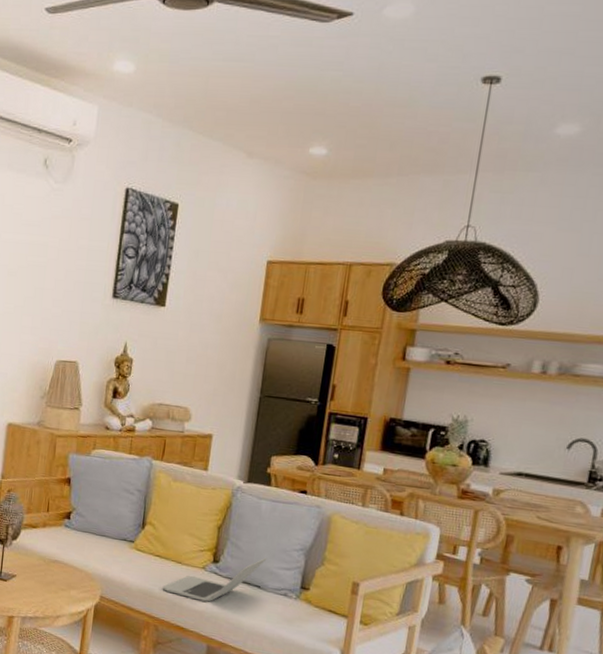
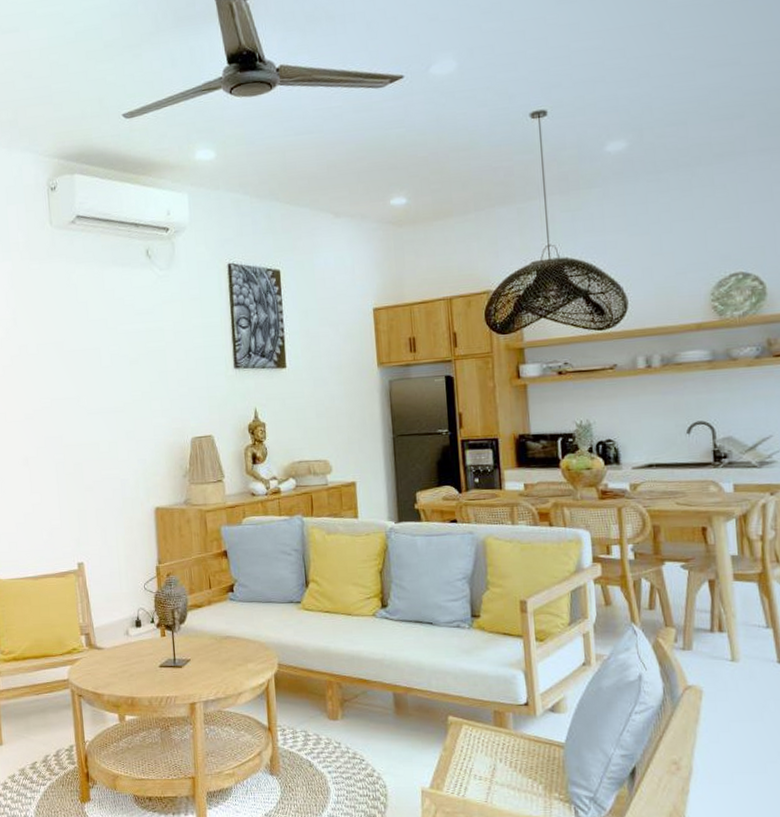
laptop: present [162,557,267,602] -> none [337,592,433,649]

